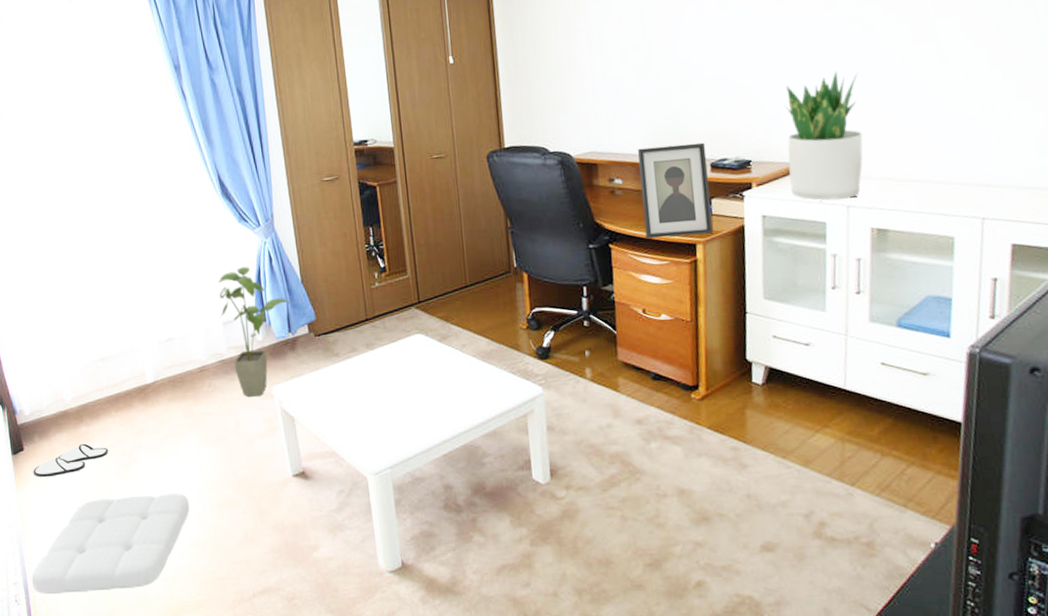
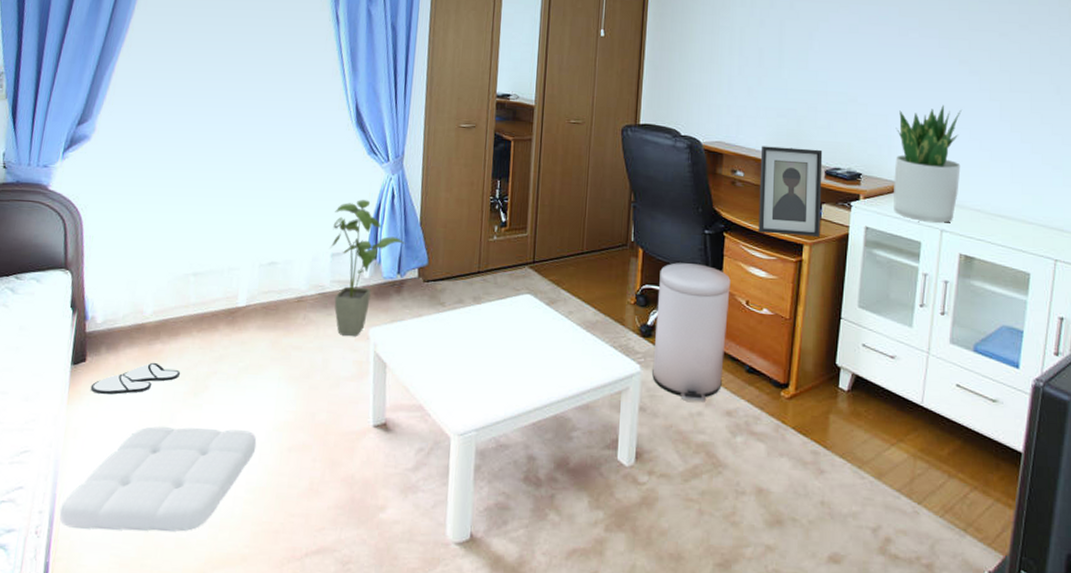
pedal bin: none [548,279,628,415] -> present [652,263,731,402]

